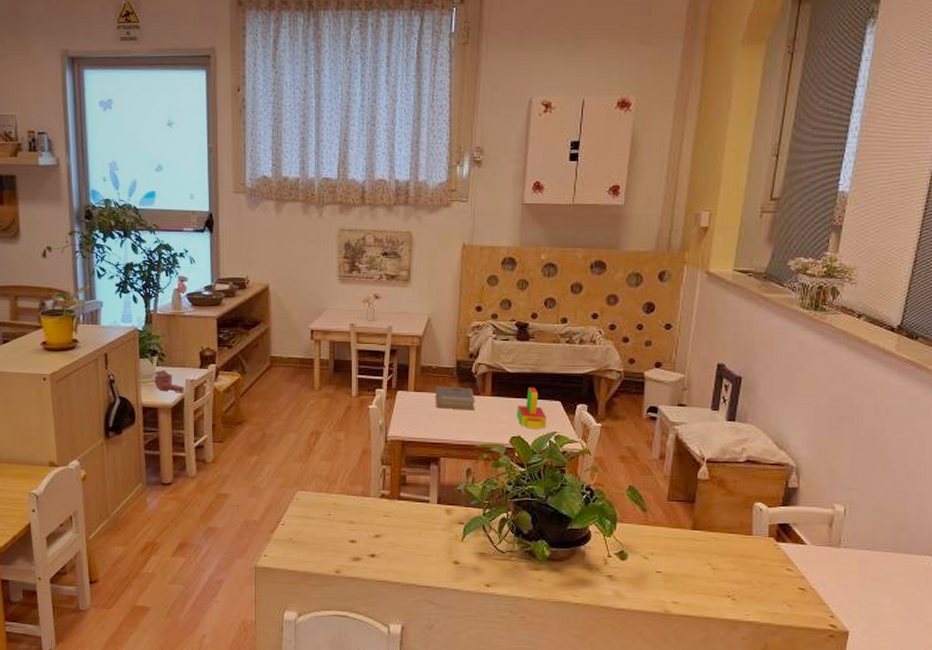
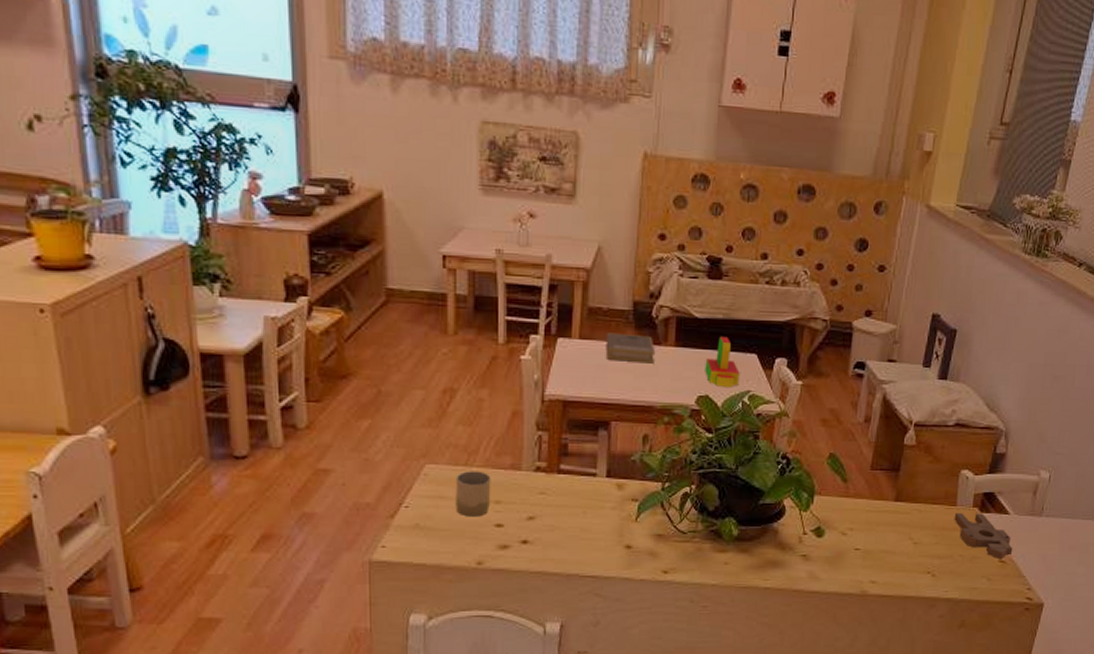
toy blocks: present [154,370,184,393] -> none [216,302,262,335]
cup: none [319,497,347,534] -> present [455,471,491,517]
wooden toy: none [750,541,812,587] -> present [954,512,1013,560]

